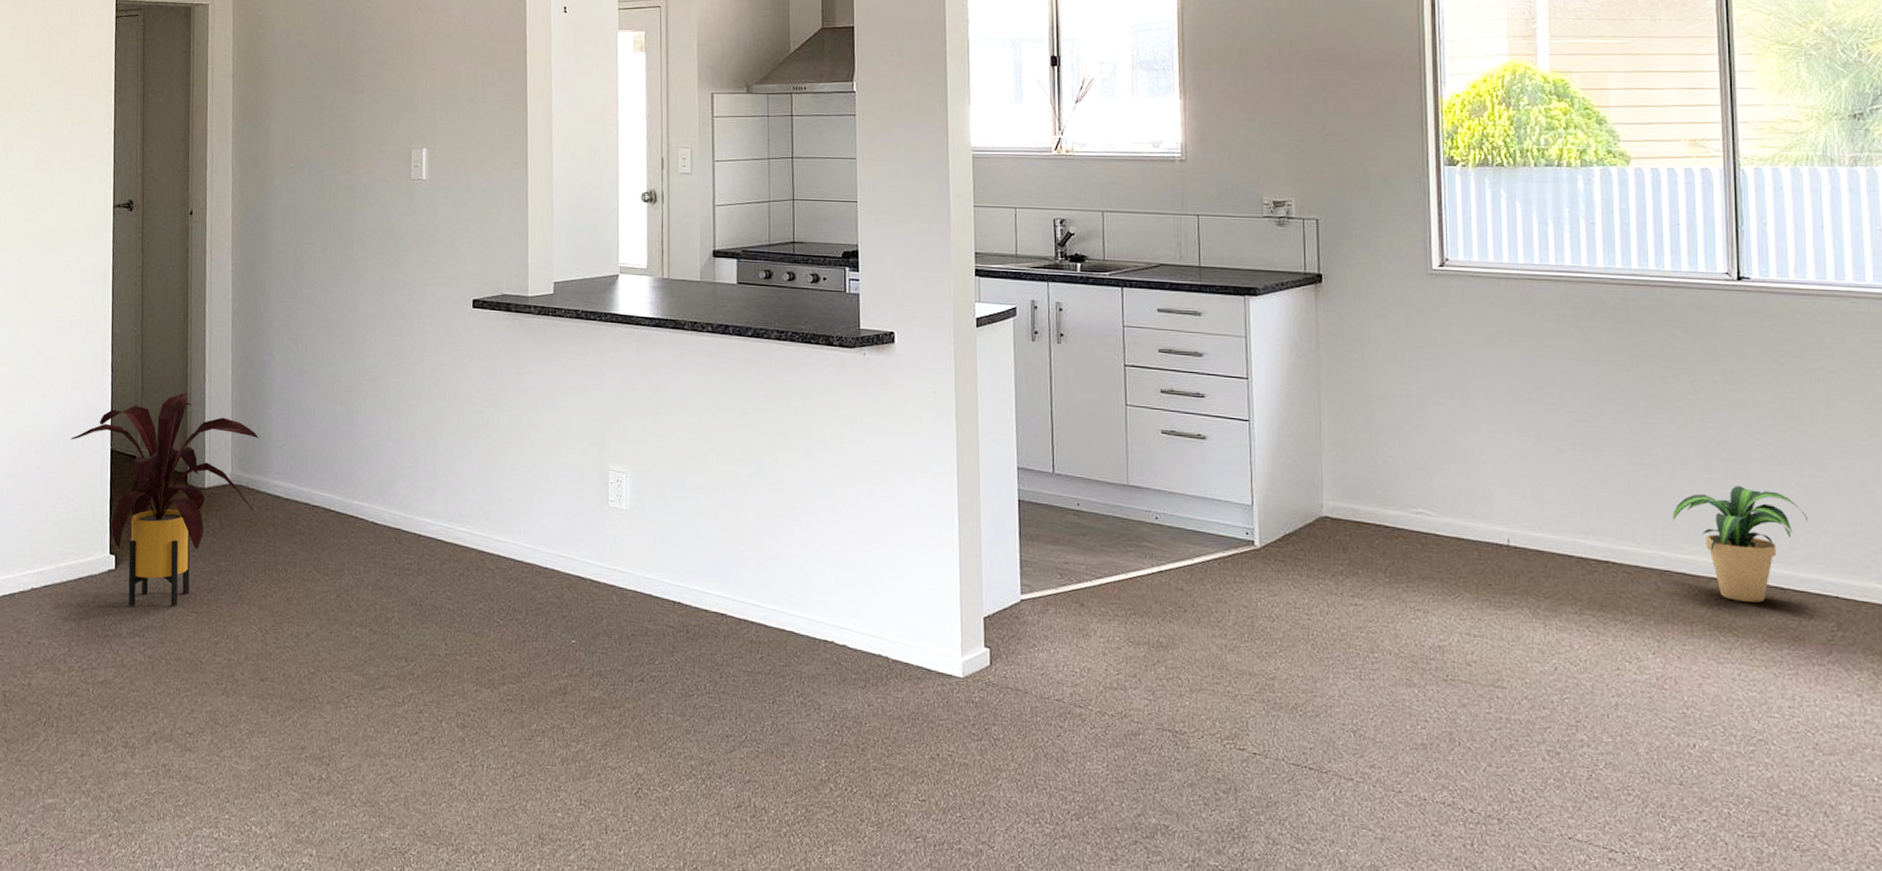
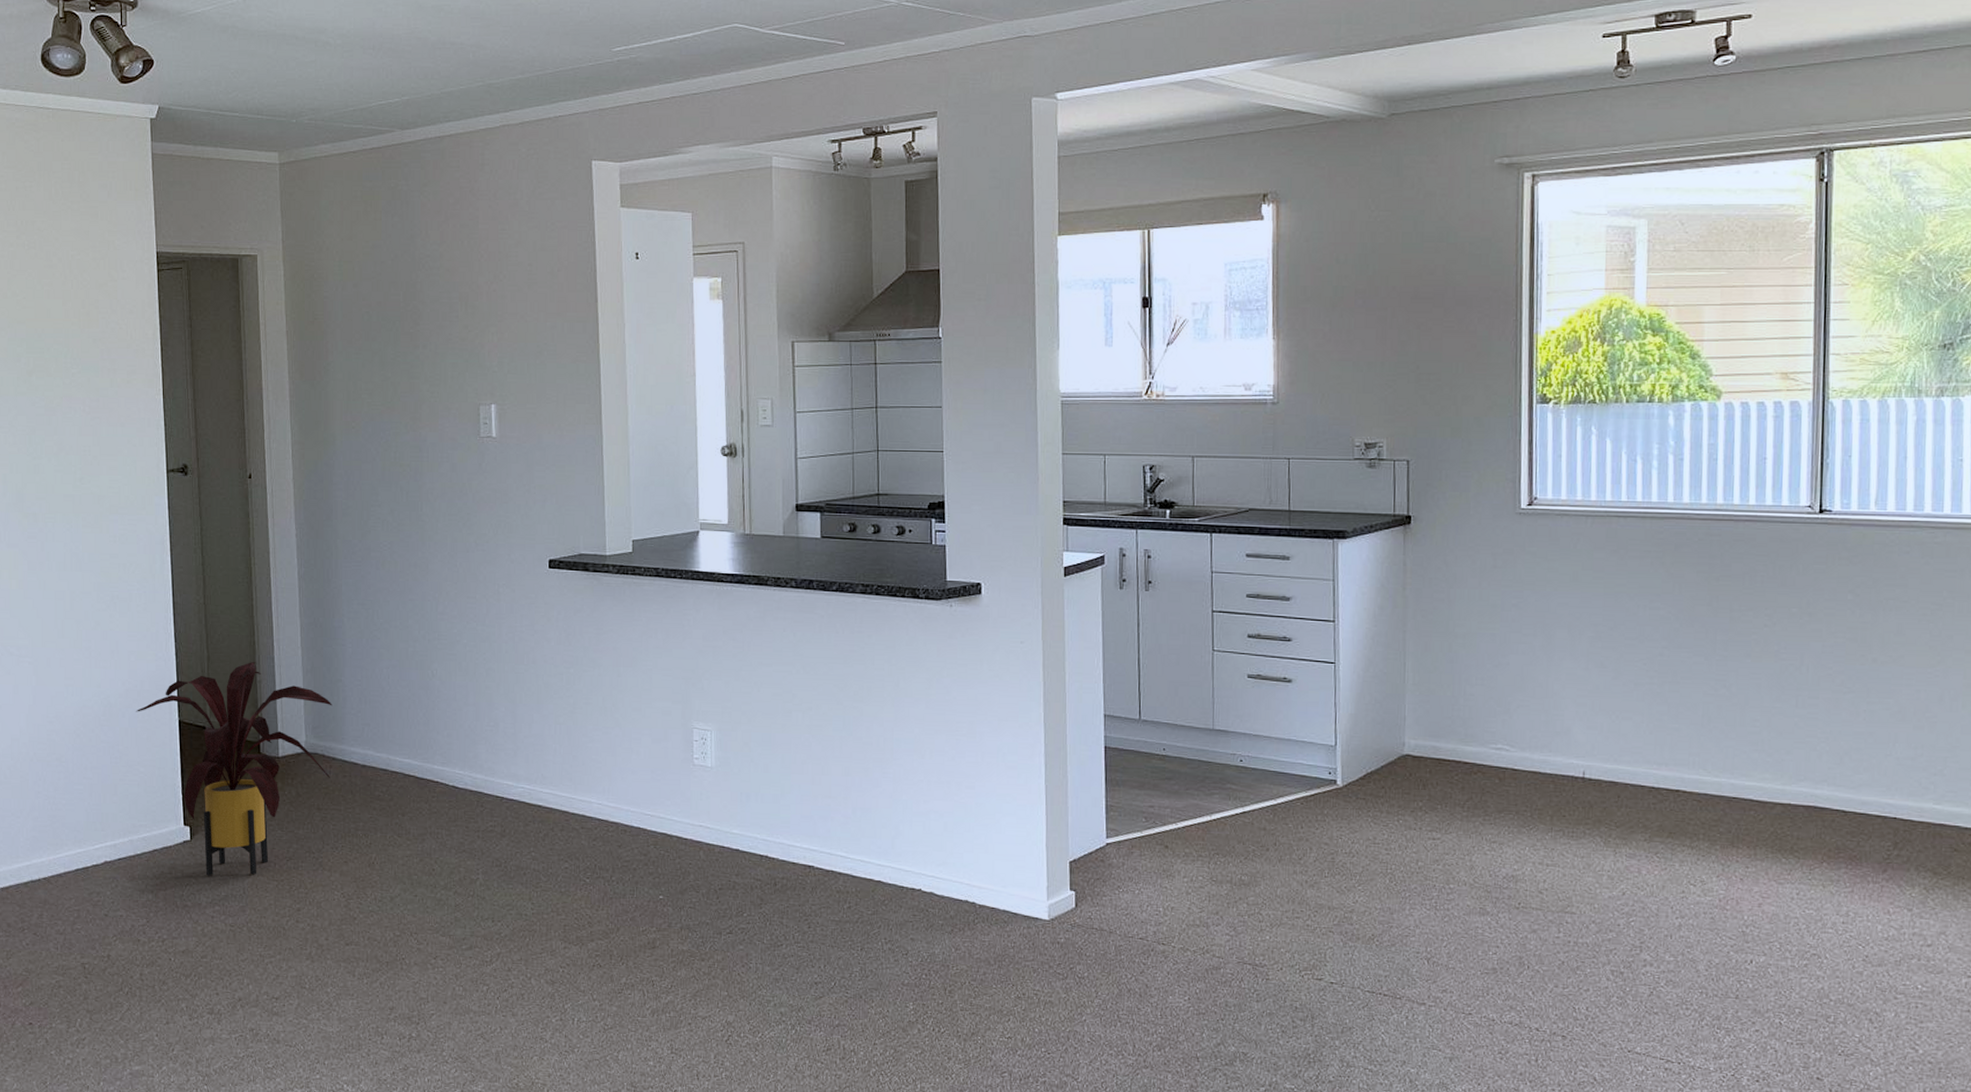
potted plant: present [1672,486,1809,603] -> none [1742,714,1873,825]

